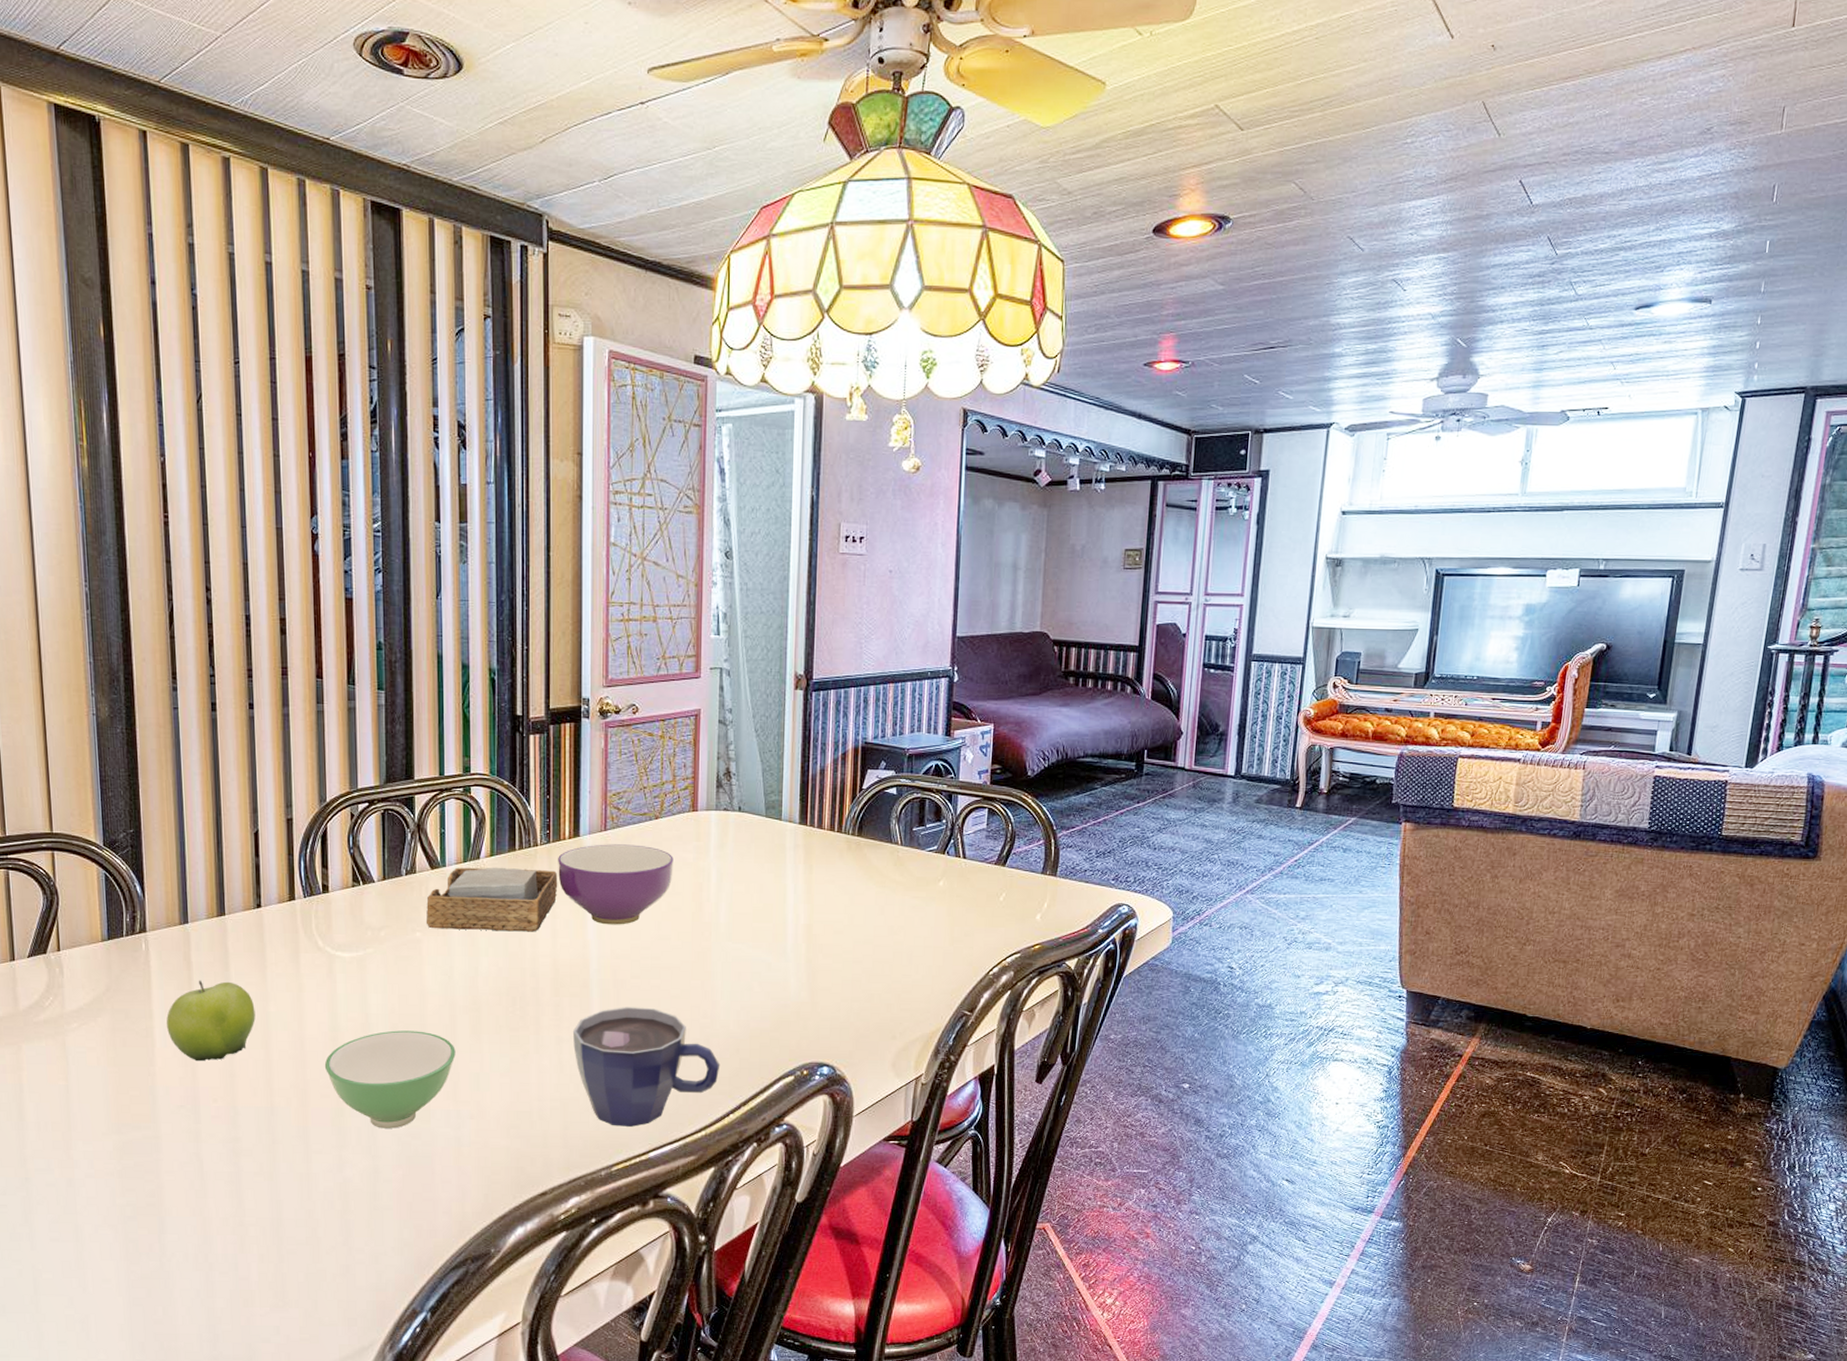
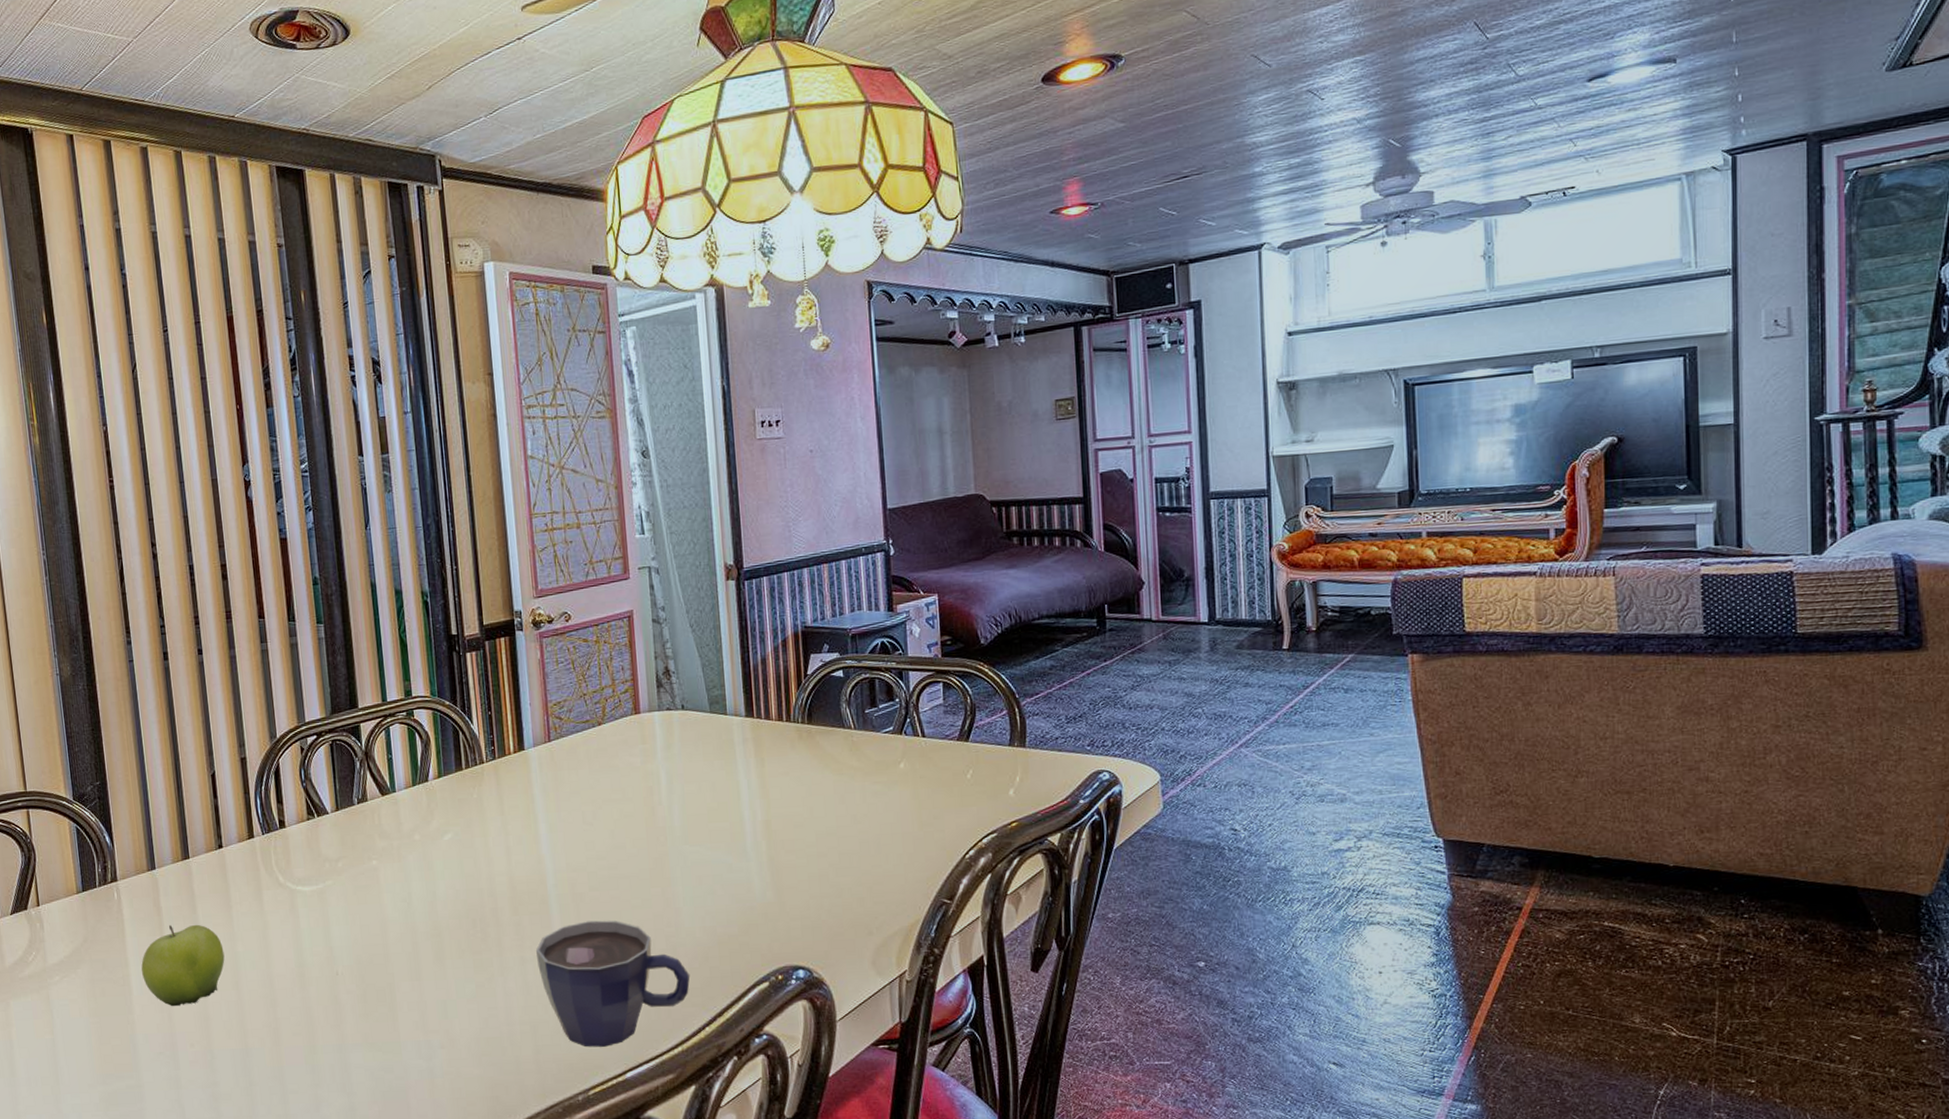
bowl: present [324,1030,456,1129] -> none [294,961,421,1064]
napkin holder: present [426,867,558,932] -> none [380,786,508,856]
bowl: present [558,844,673,925] -> none [505,753,622,838]

